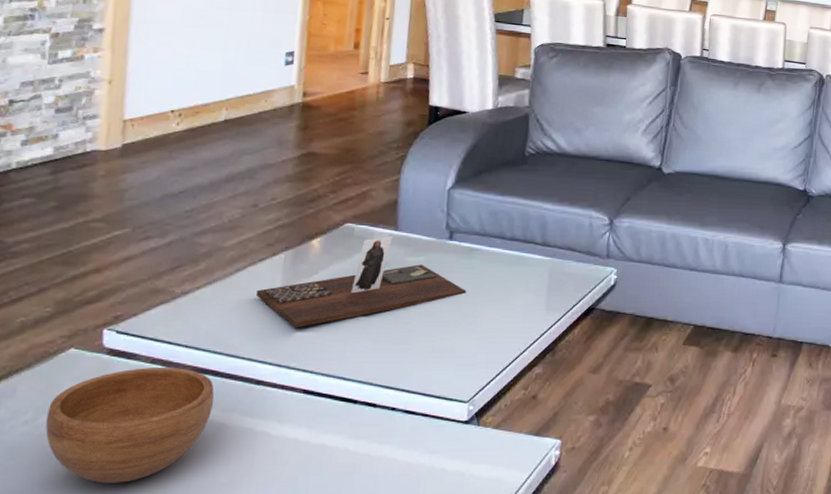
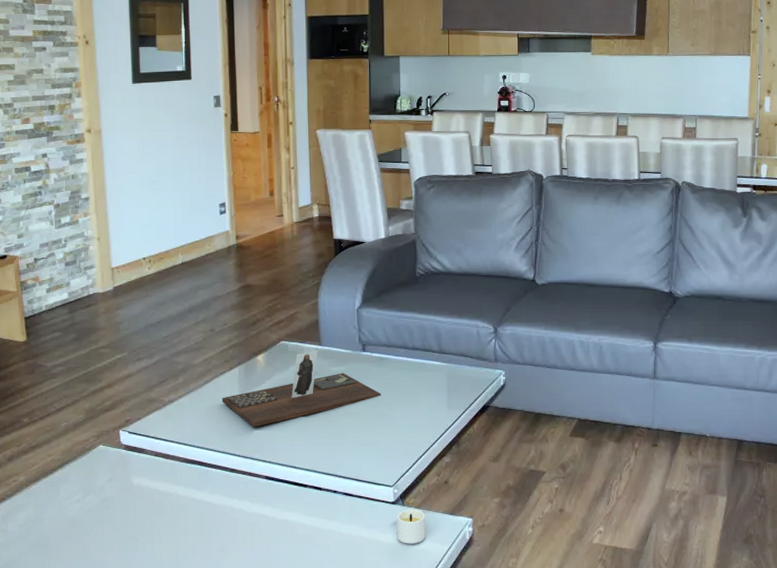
bowl: present [45,368,215,484] -> none [91,459,203,547]
candle: none [465,429,504,472] -> present [396,509,425,544]

